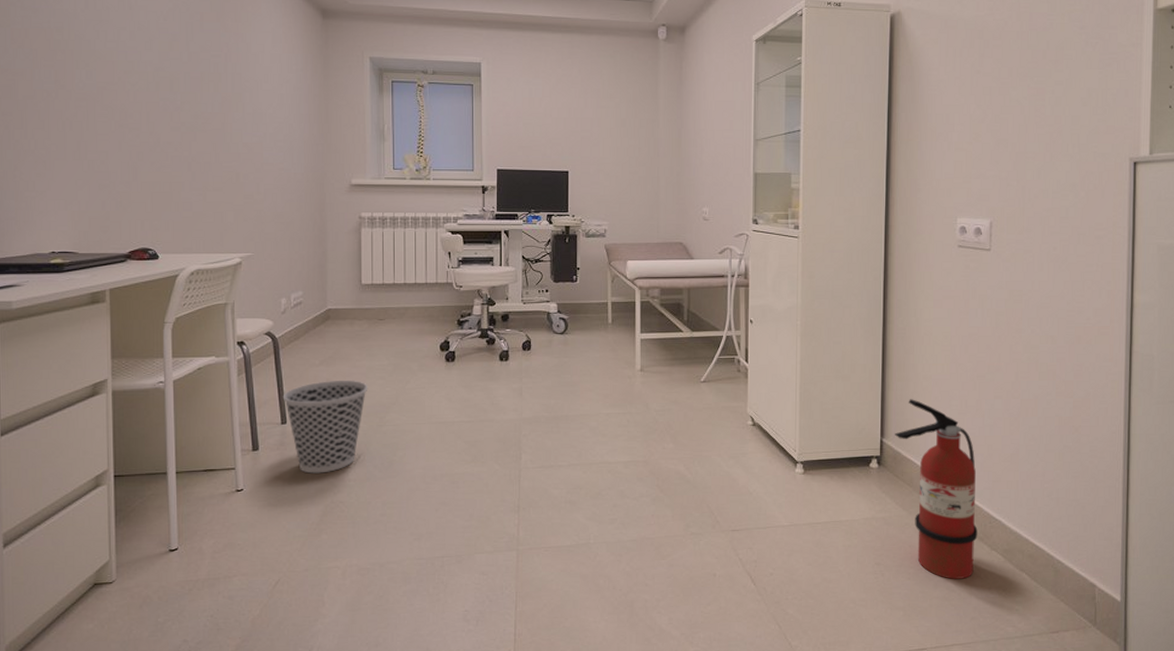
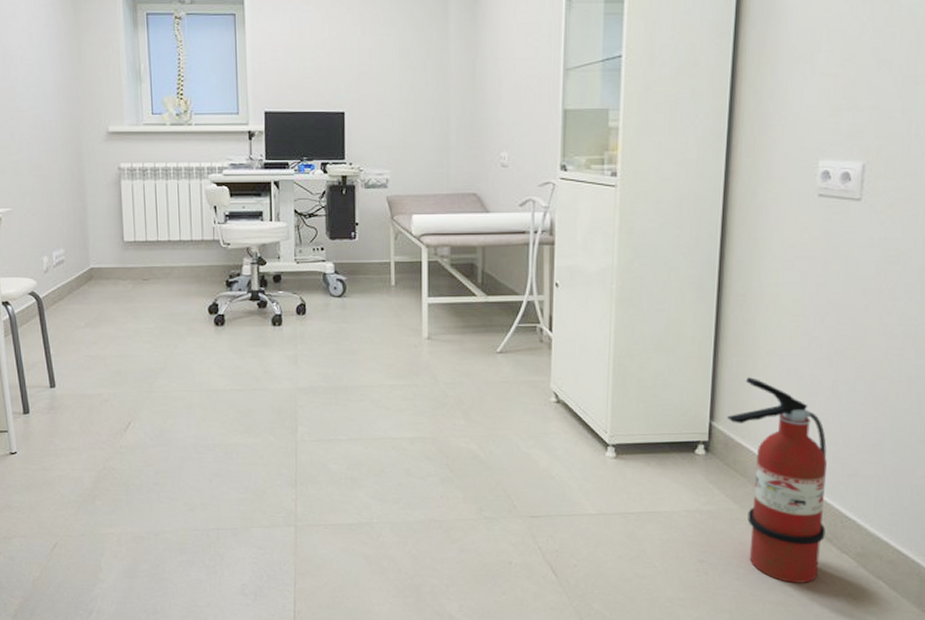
wastebasket: present [282,380,368,474] -> none [50,343,136,439]

